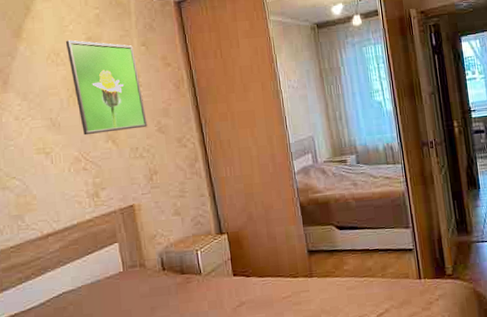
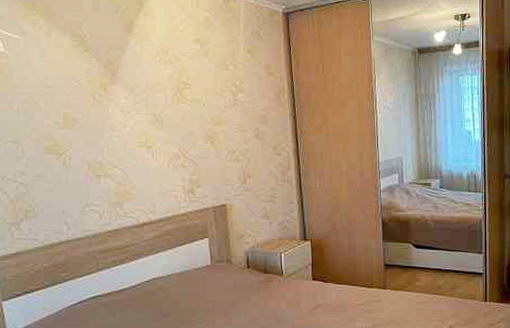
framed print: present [65,40,148,136] -> none [174,39,246,134]

